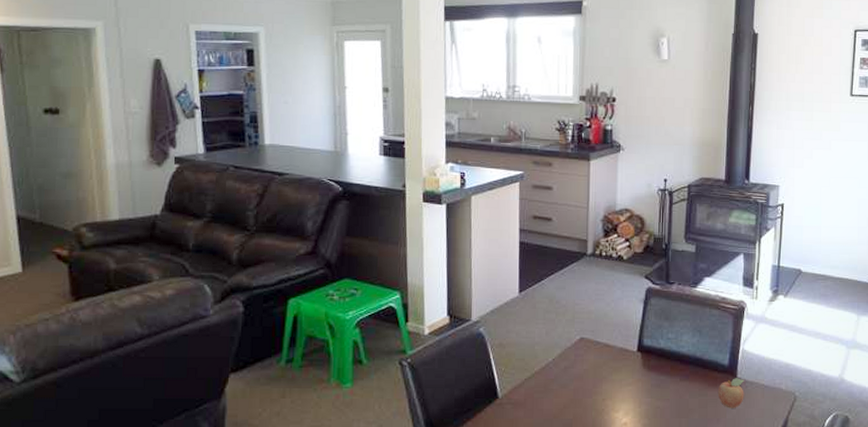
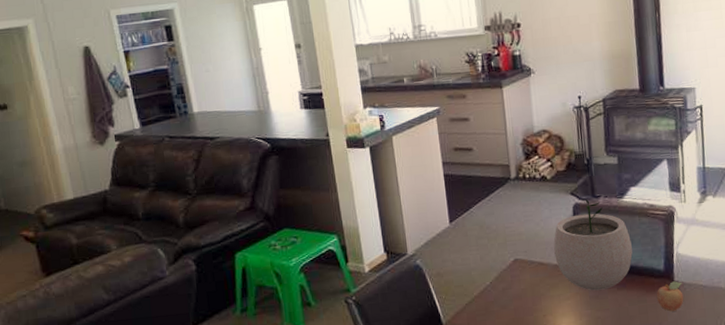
plant pot: none [622,283,699,379] -> present [553,198,633,291]

